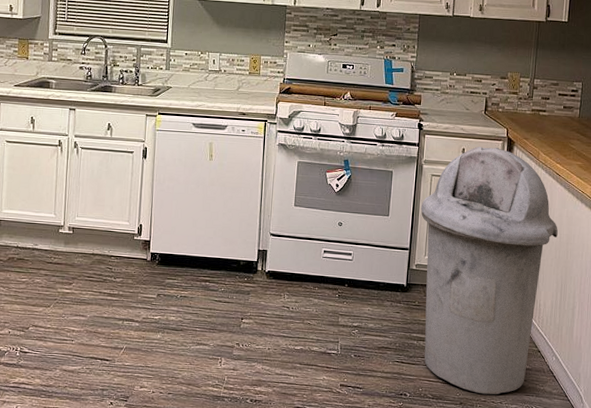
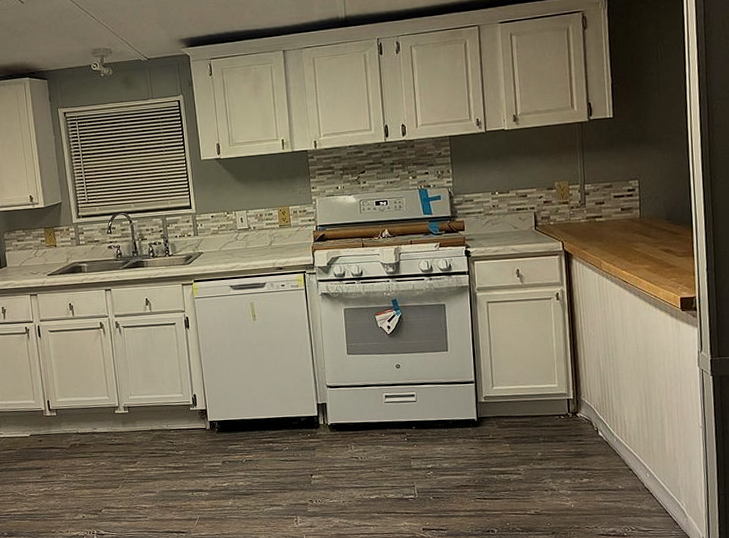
trash can: present [420,146,558,395] -> none [480,263,634,521]

